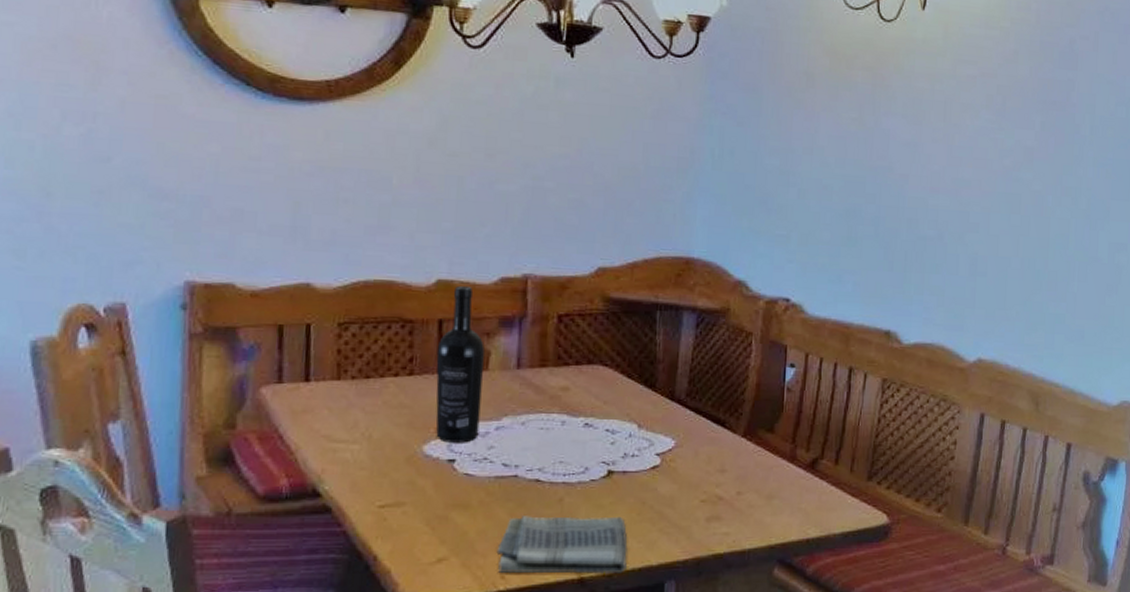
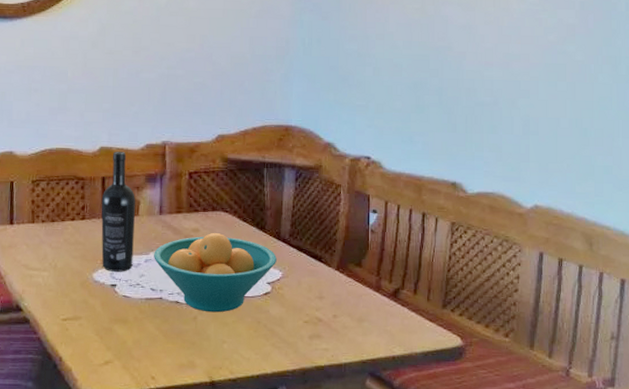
dish towel: present [496,516,628,574] -> none [148,330,247,379]
fruit bowl: none [507,391,669,493] -> present [154,232,277,313]

